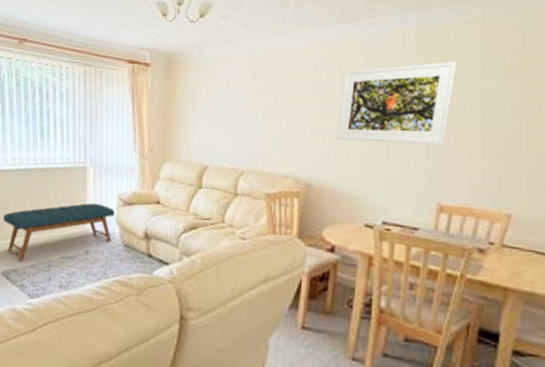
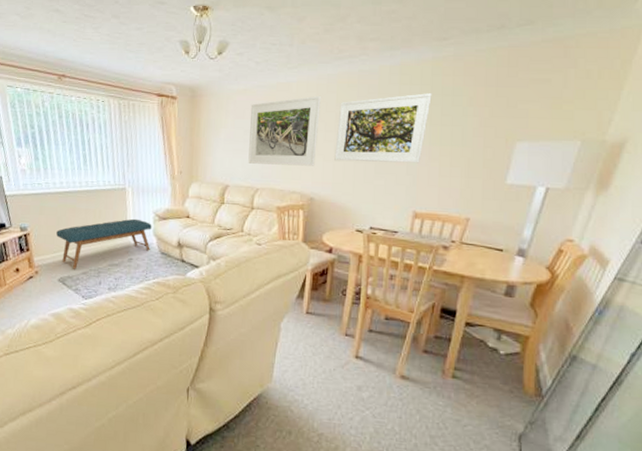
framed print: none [232,63,320,146] -> present [248,95,321,166]

